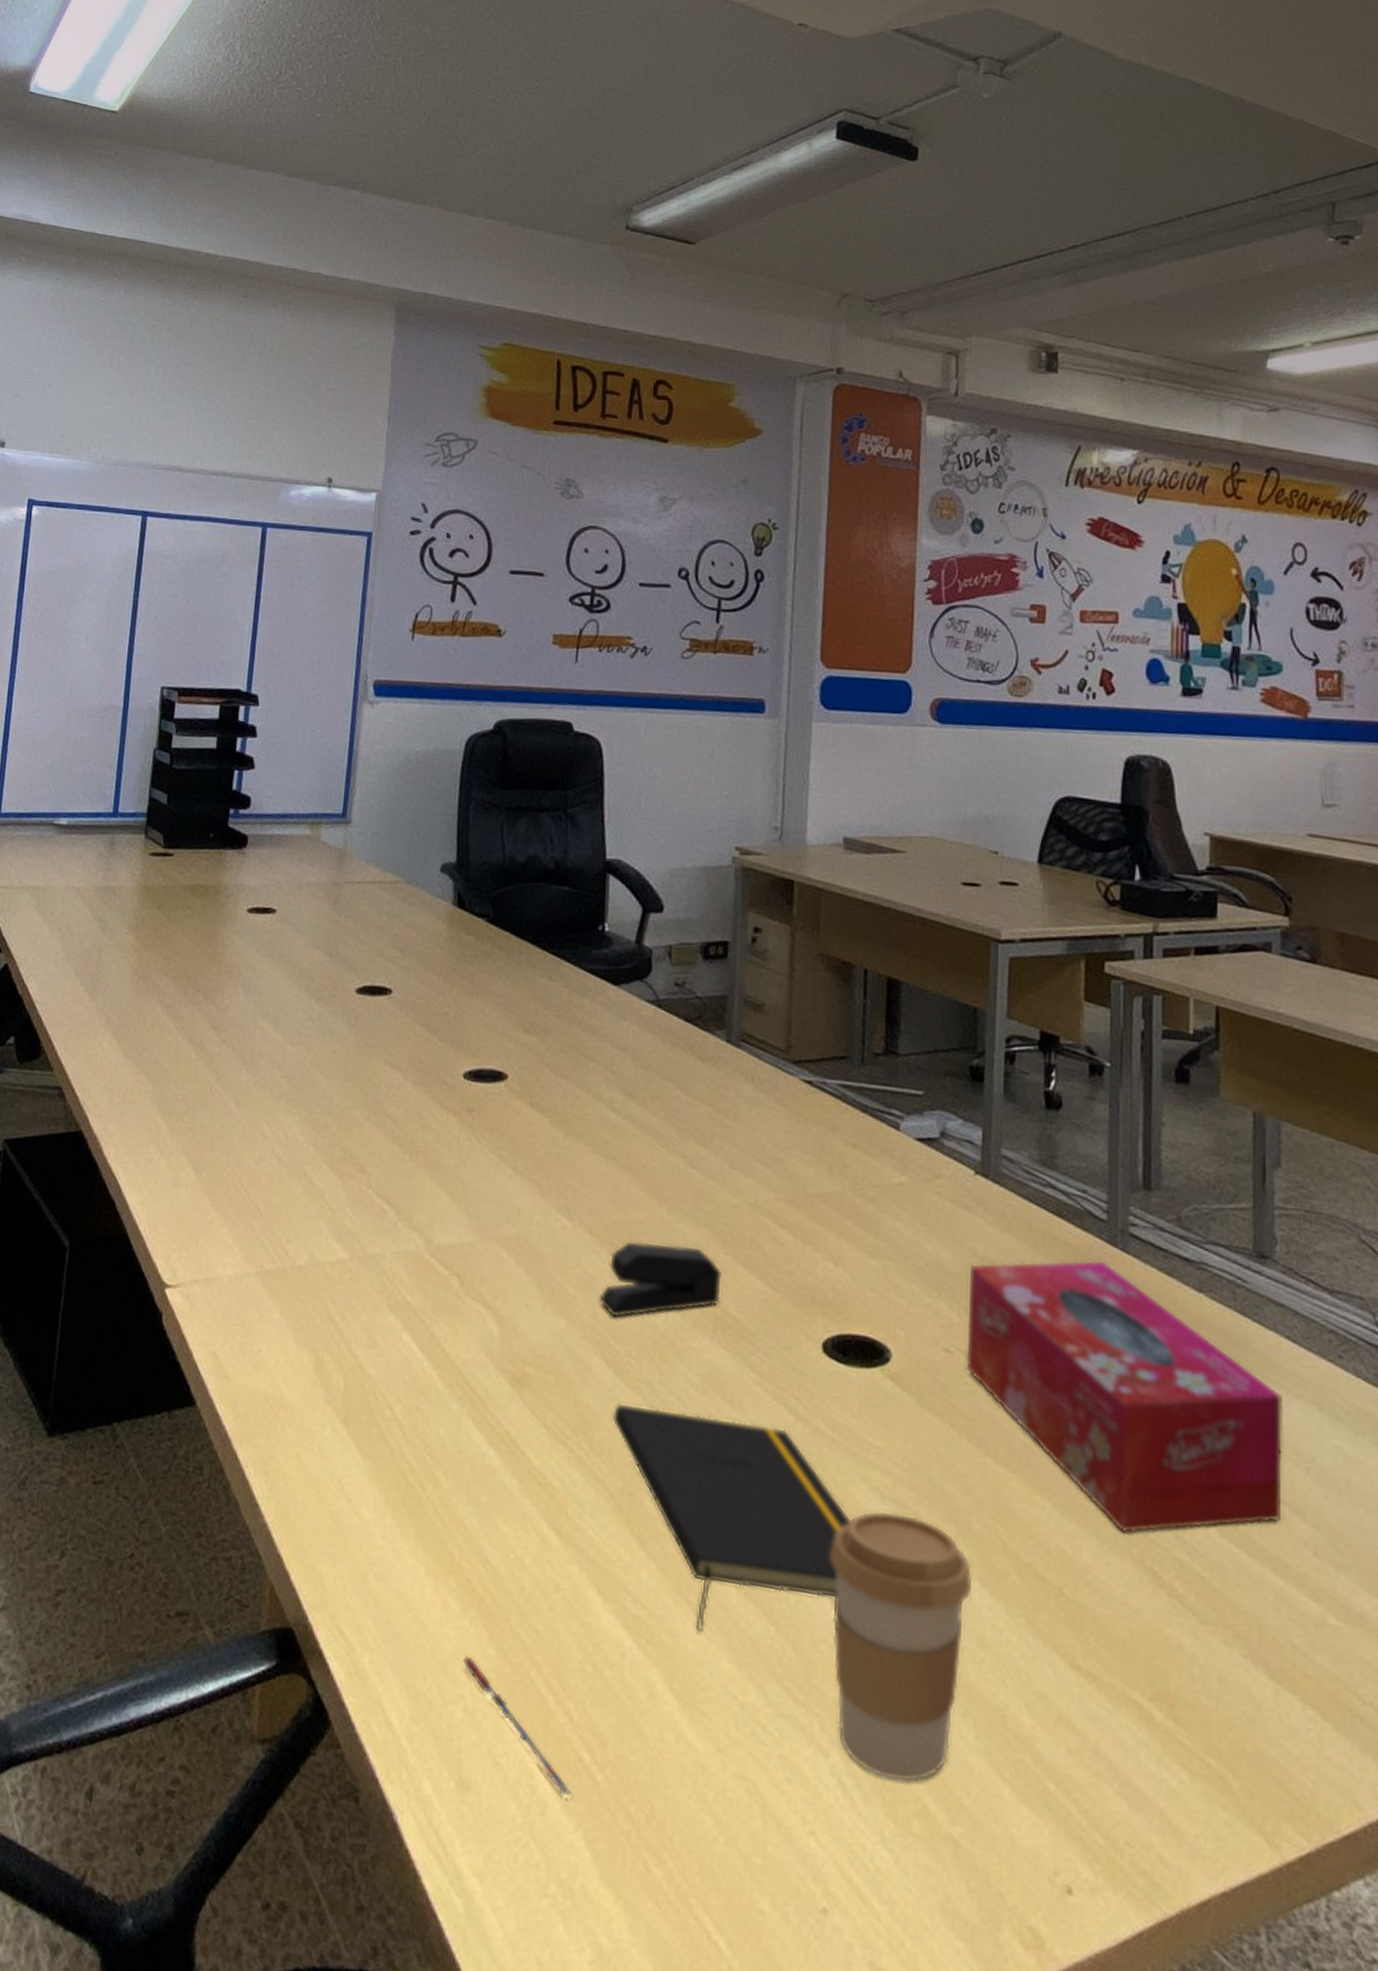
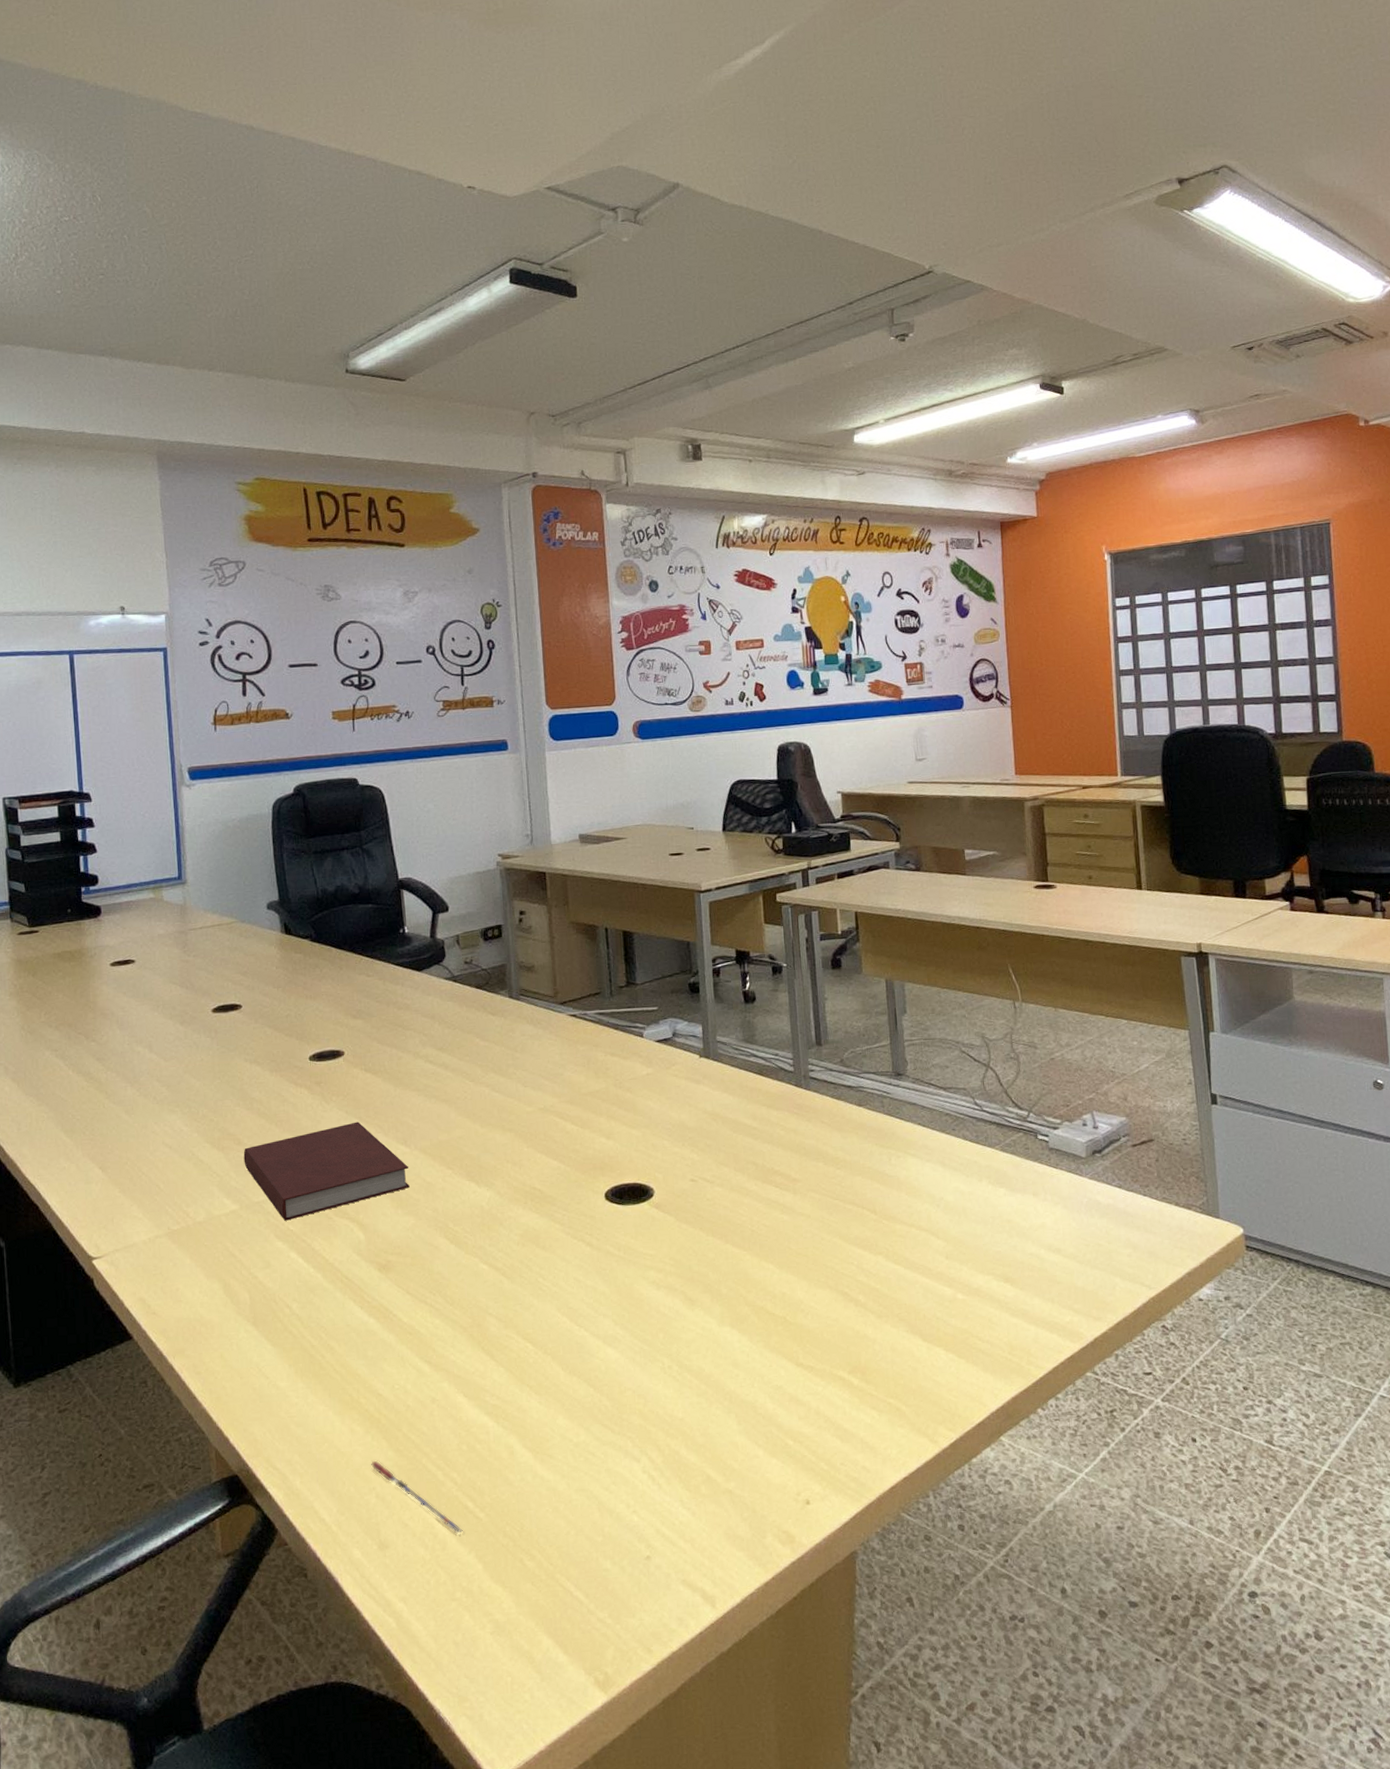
notebook: none [364,1172,569,1289] -> present [243,1121,411,1221]
stapler: present [600,1241,723,1317] -> none [438,1148,528,1208]
notepad: present [612,1403,851,1631] -> none [458,1257,638,1404]
coffee cup: present [830,1511,973,1783] -> none [626,1294,726,1466]
tissue box: present [966,1260,1282,1534] -> none [703,1099,923,1273]

